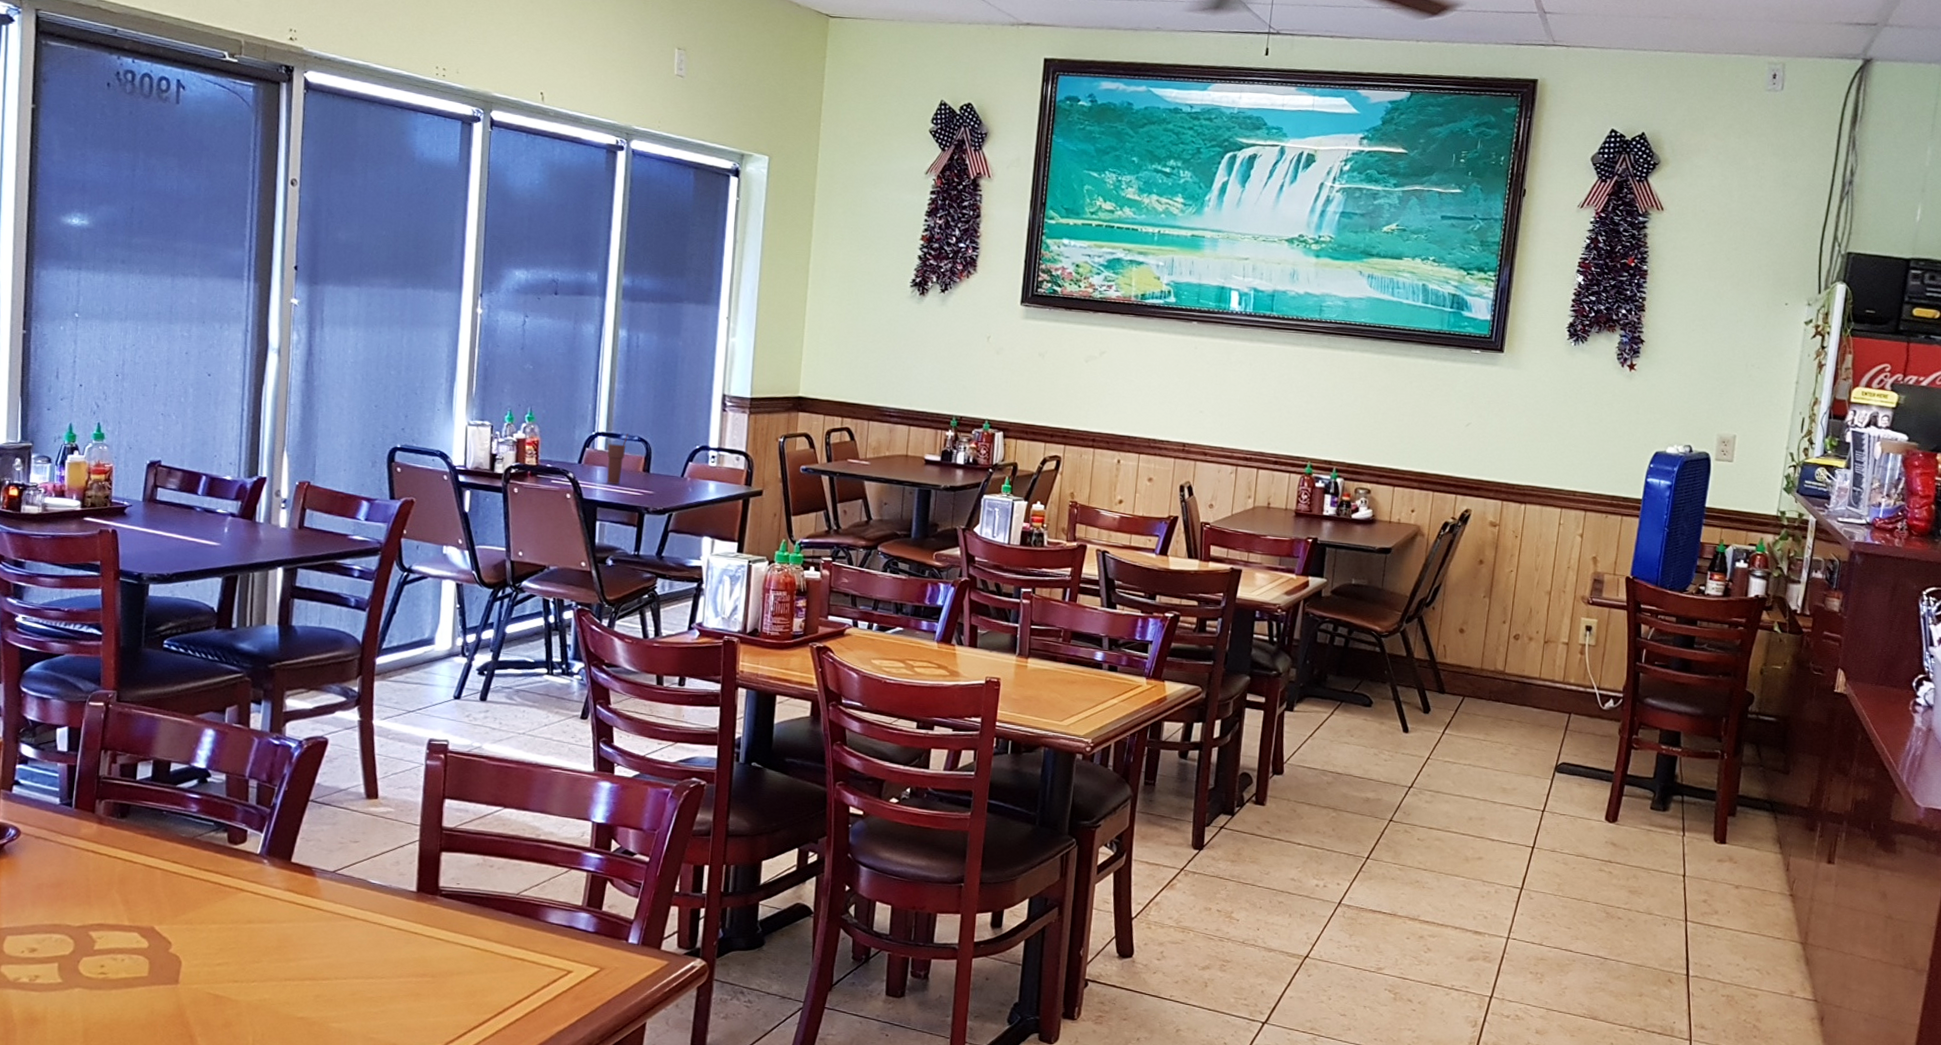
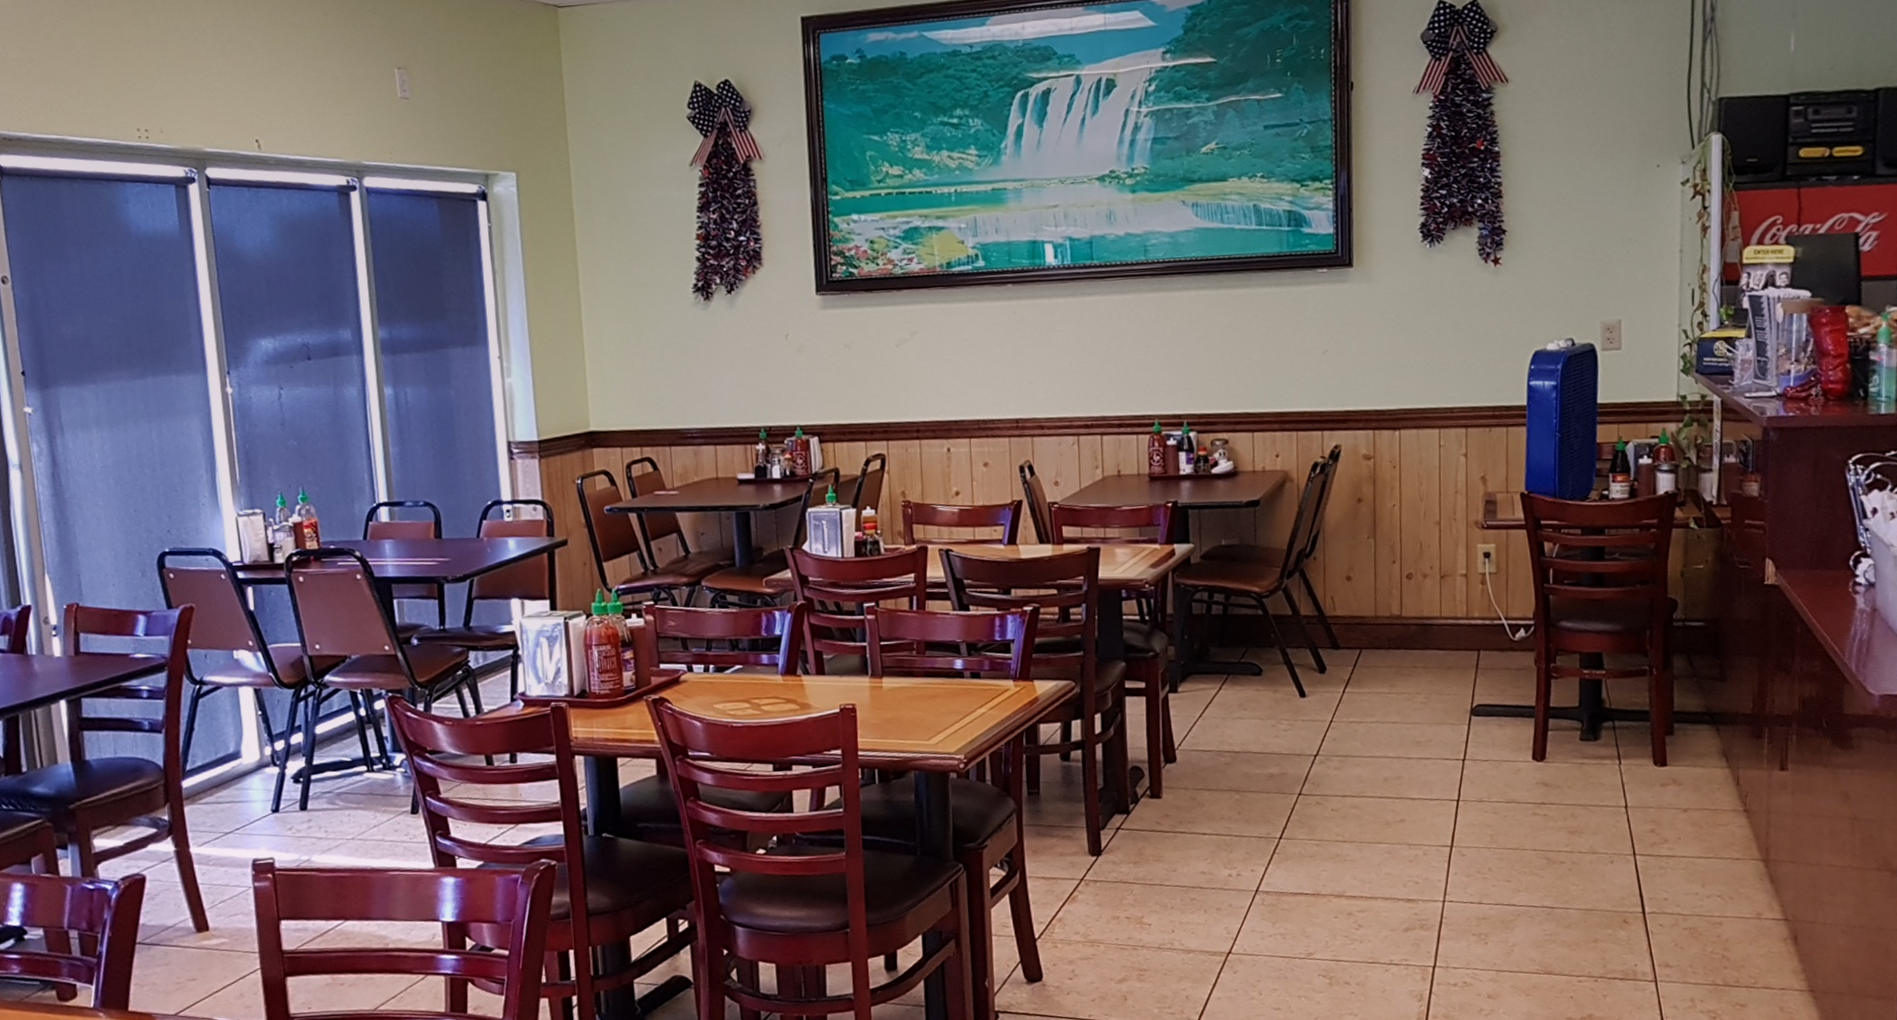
cup: present [607,433,629,485] -> none [392,498,414,557]

